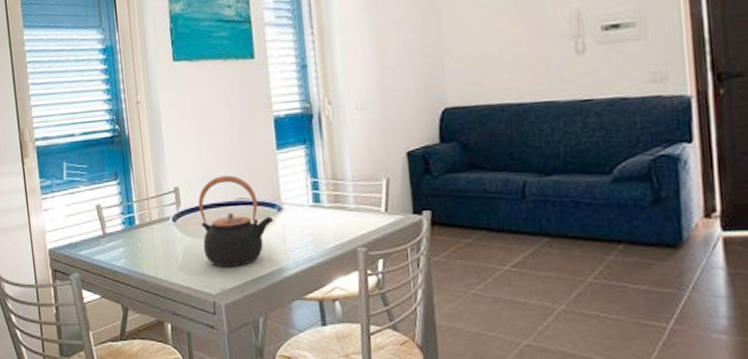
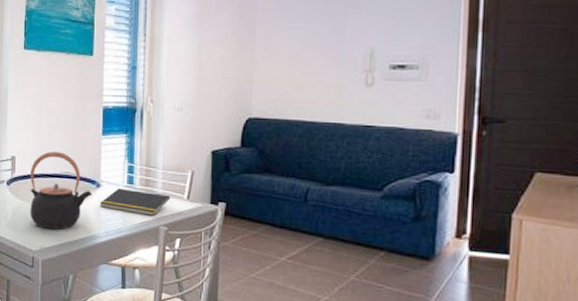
notepad: none [284,208,365,237] -> present [100,187,170,216]

